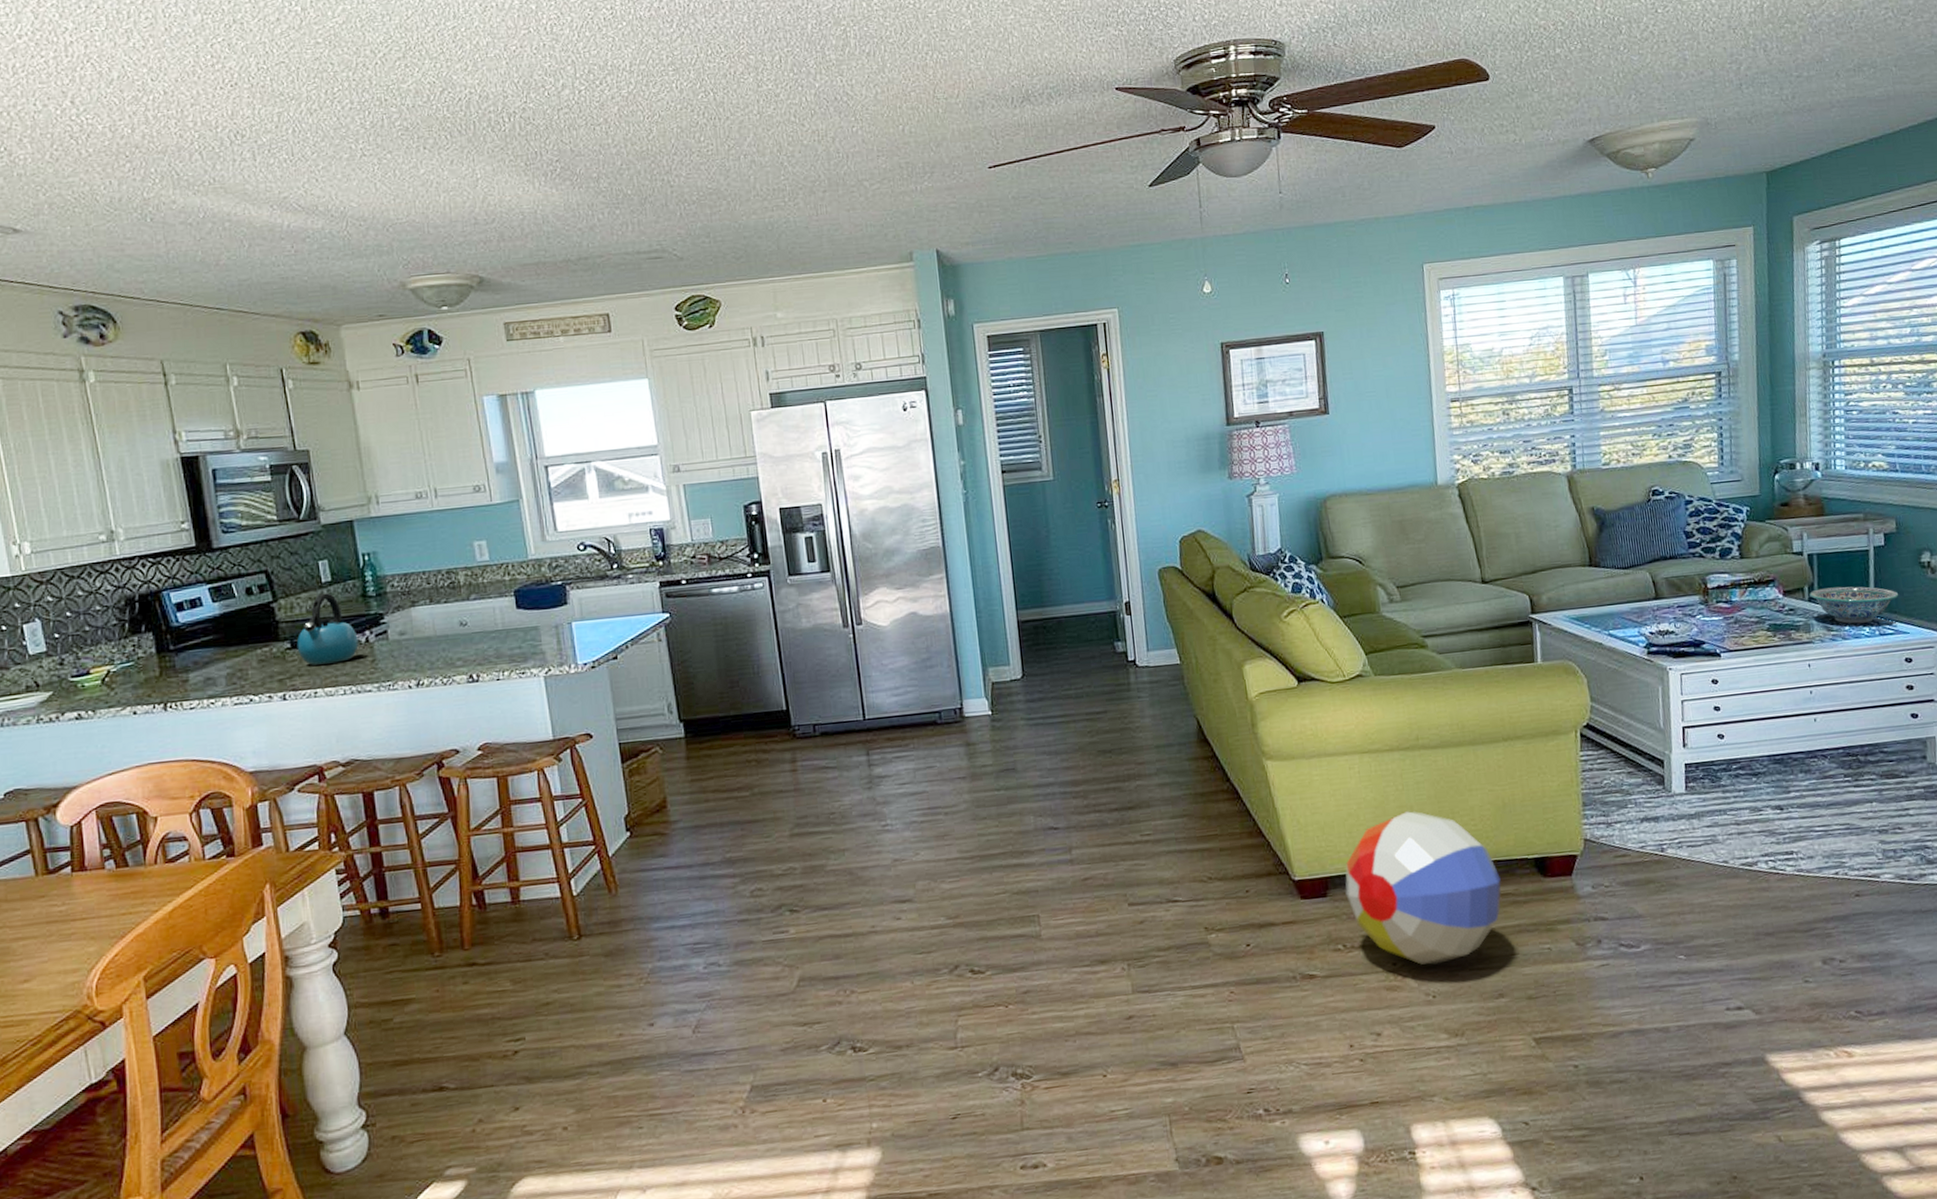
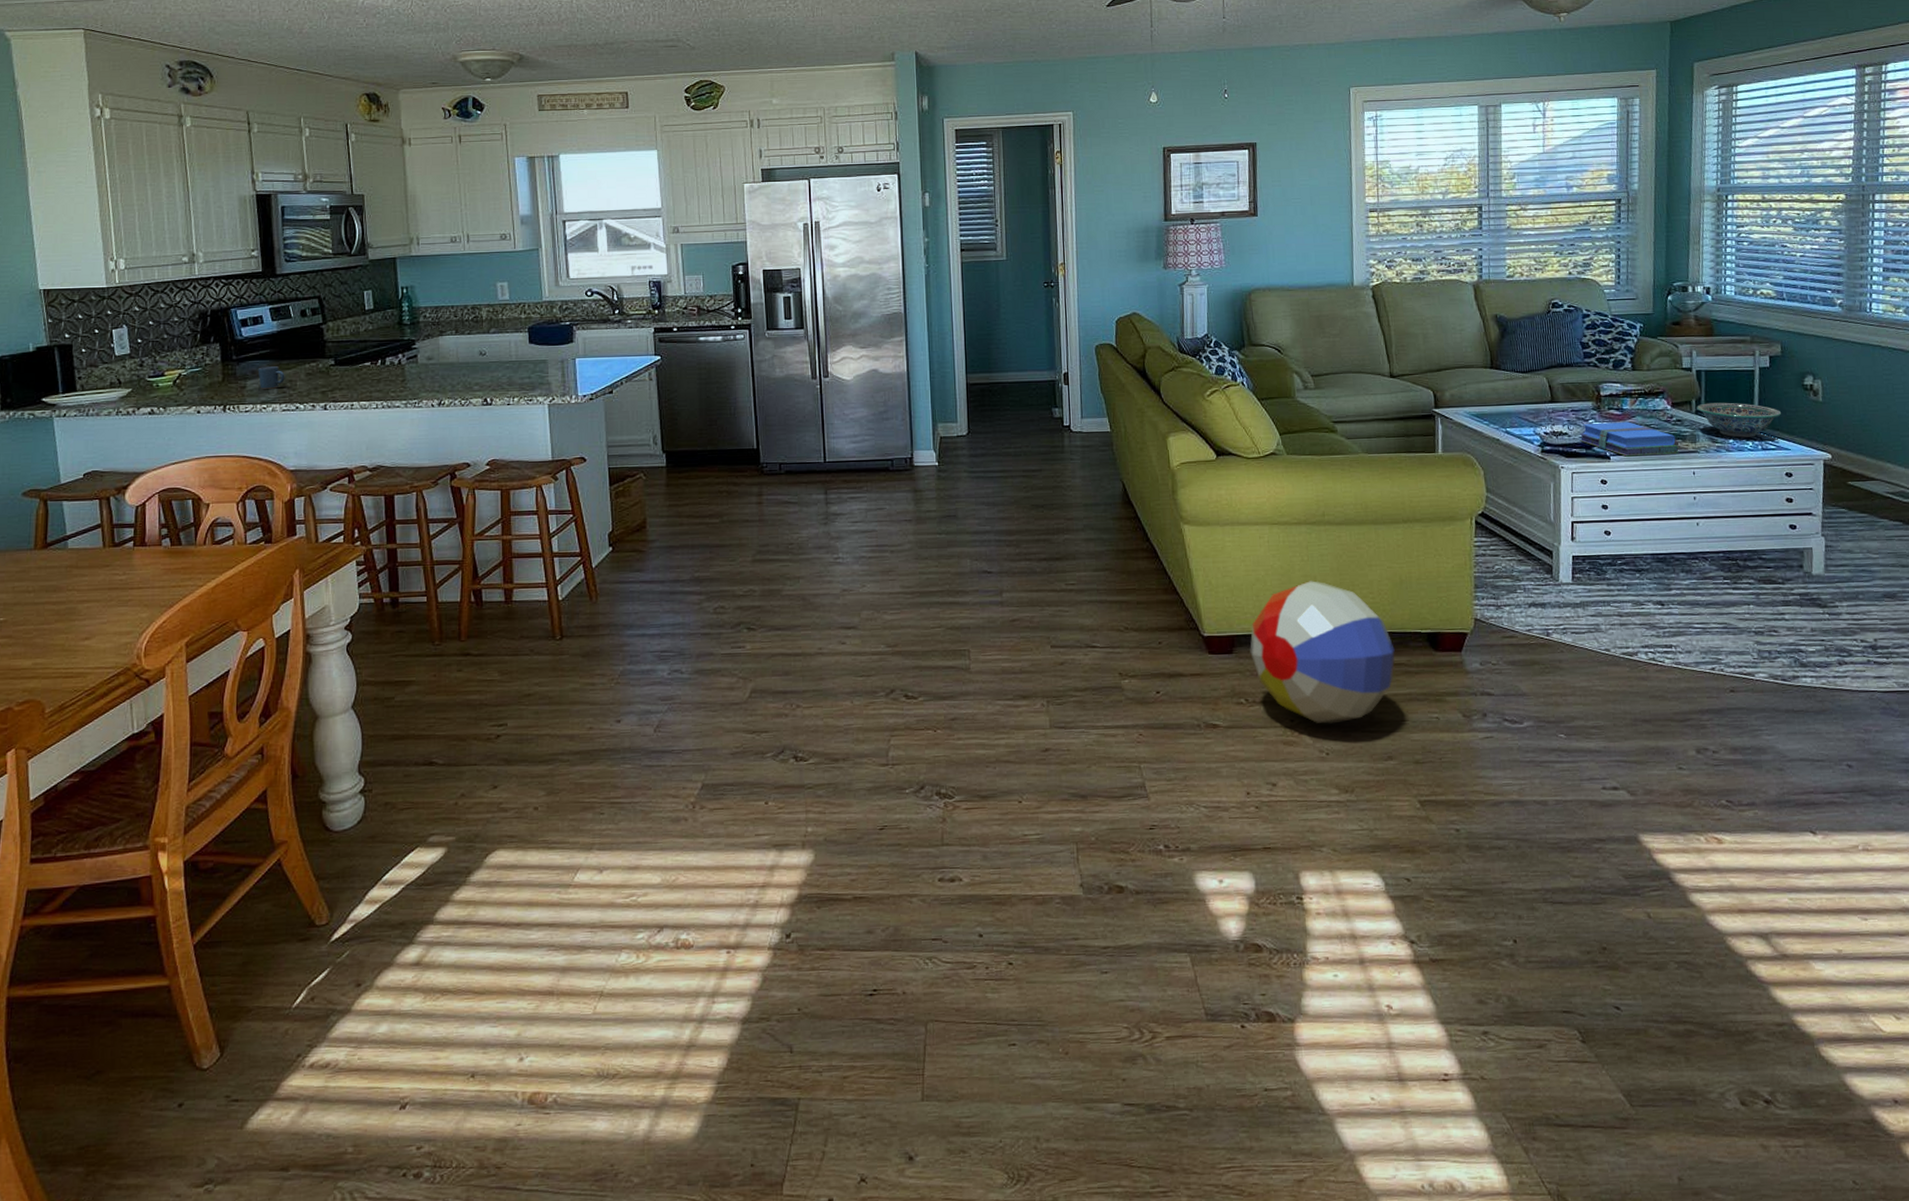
mug: none [200,654,234,683] -> present [258,366,285,390]
kettle: present [296,593,359,665] -> none [339,319,392,381]
books: none [1686,614,1793,653] -> present [1579,421,1679,457]

